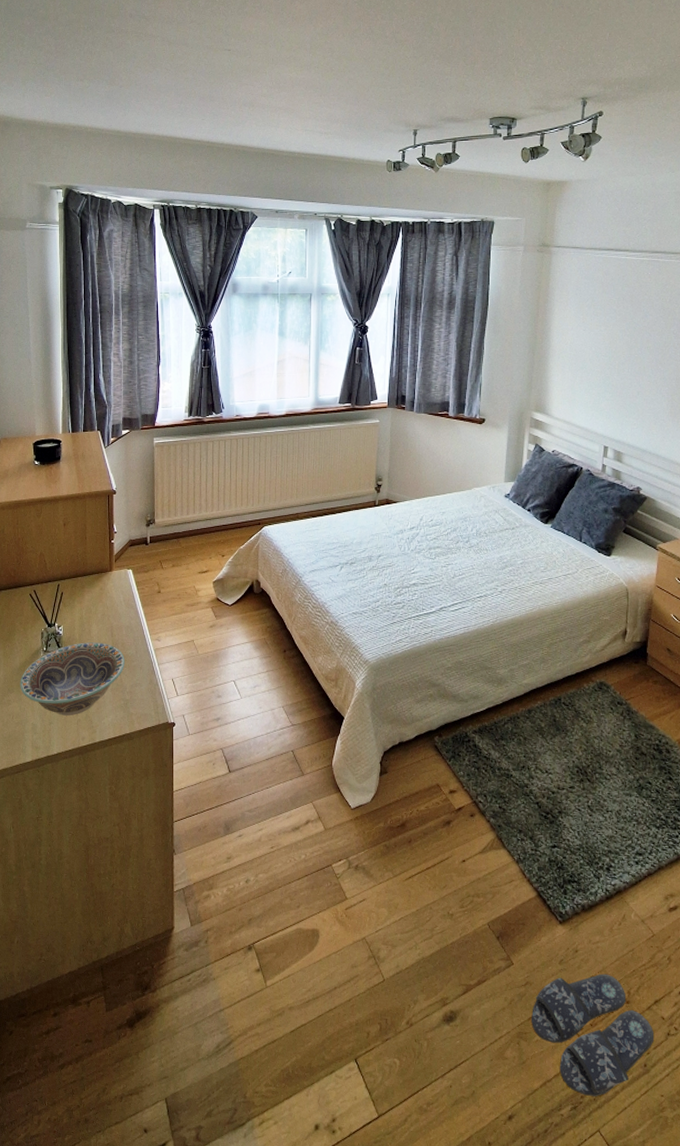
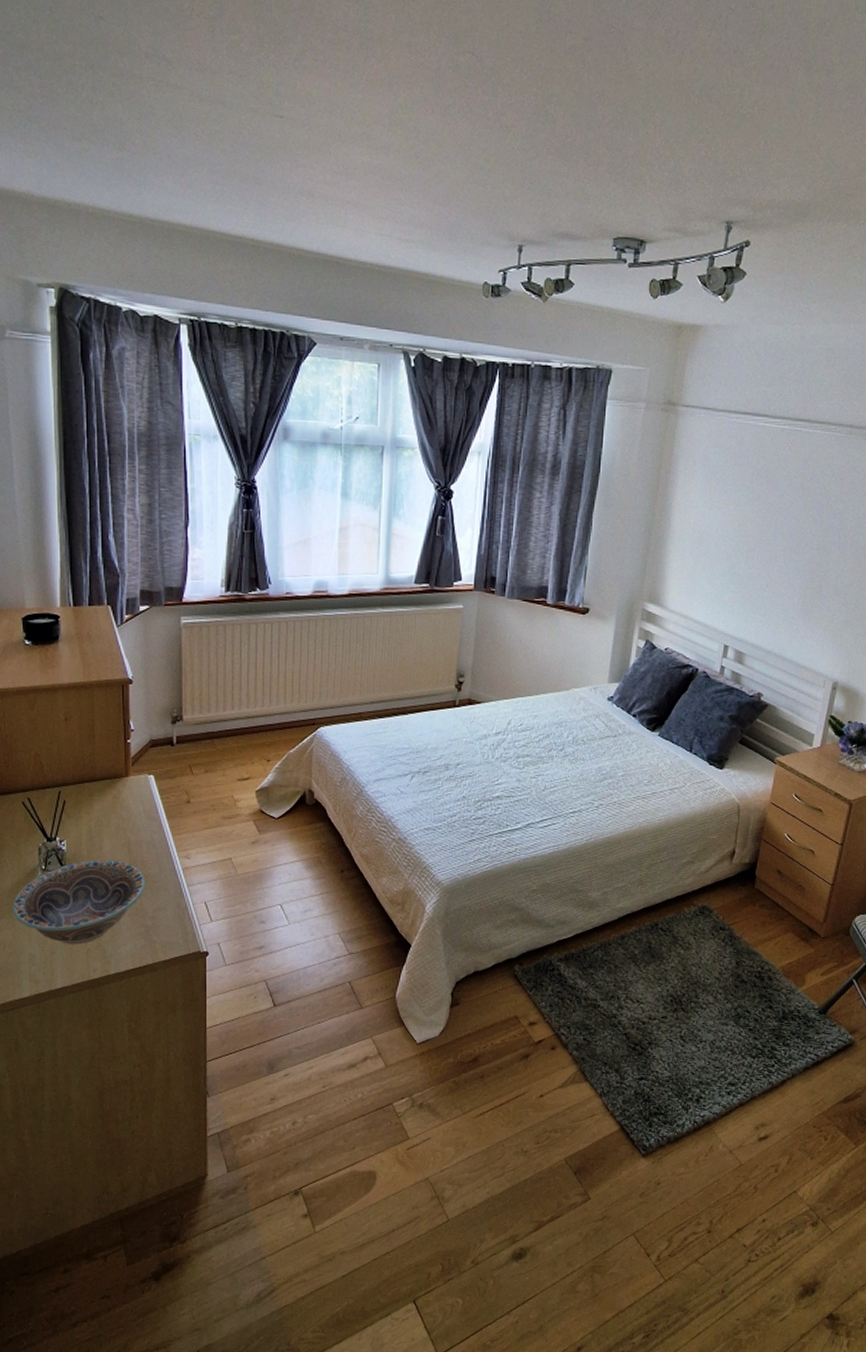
slippers: present [532,973,653,1096] -> none [607,1205,734,1324]

